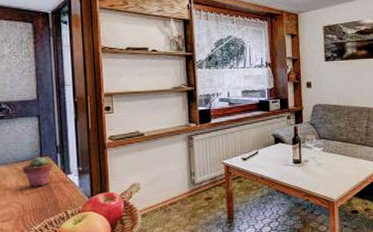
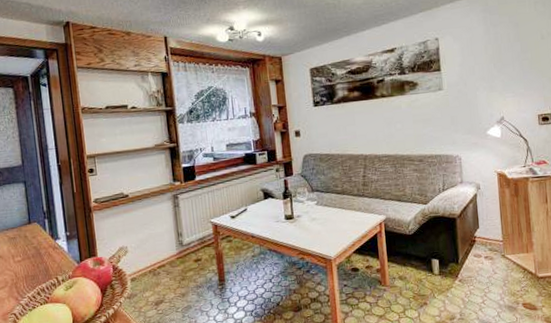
potted succulent: present [22,156,53,187] -> none [12,222,42,254]

